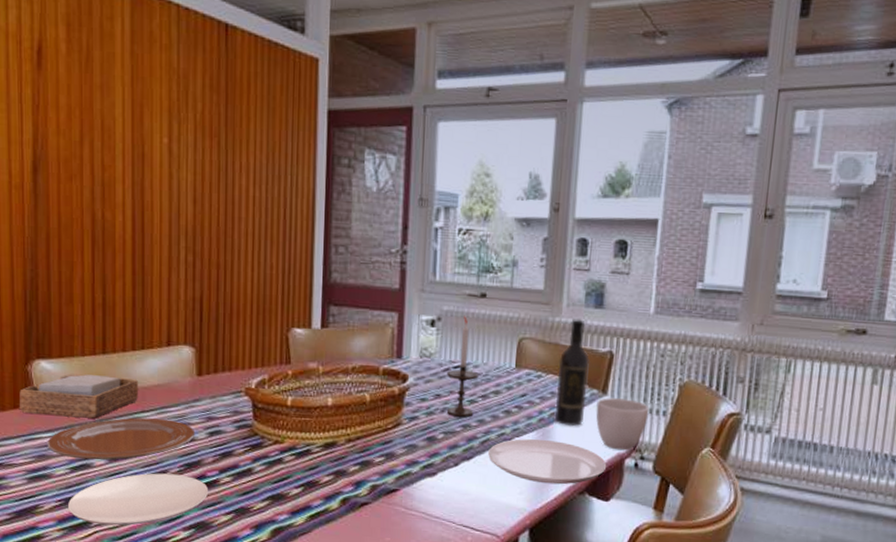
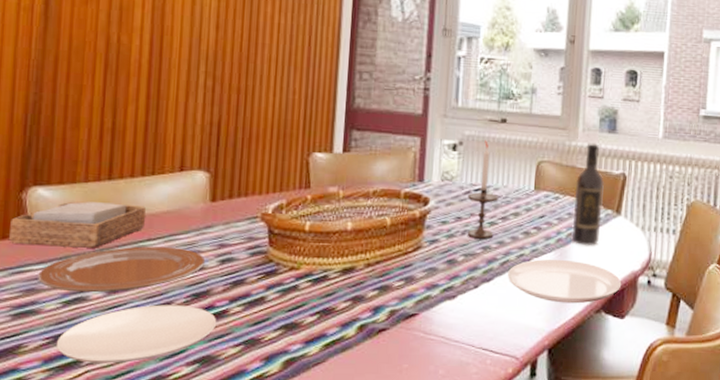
cup: present [596,398,649,451] -> none [610,218,660,269]

